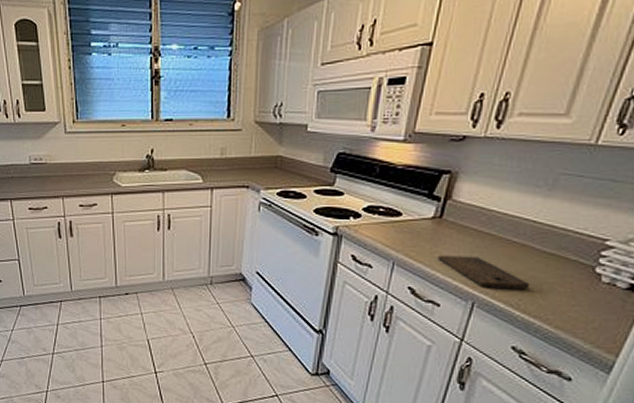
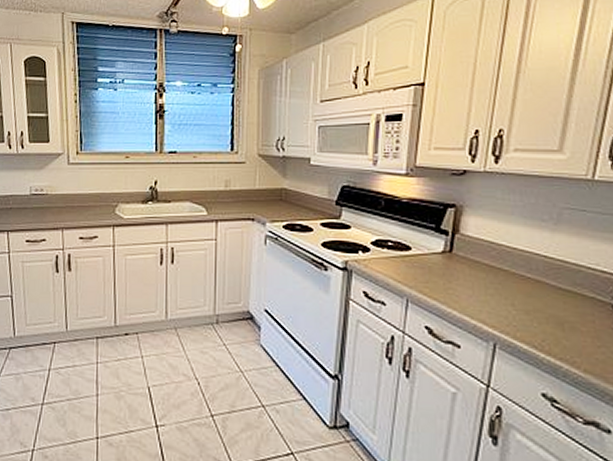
cutting board: present [438,255,530,289] -> none [452,291,551,328]

